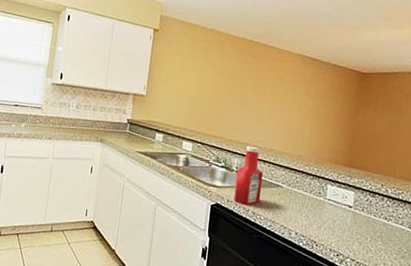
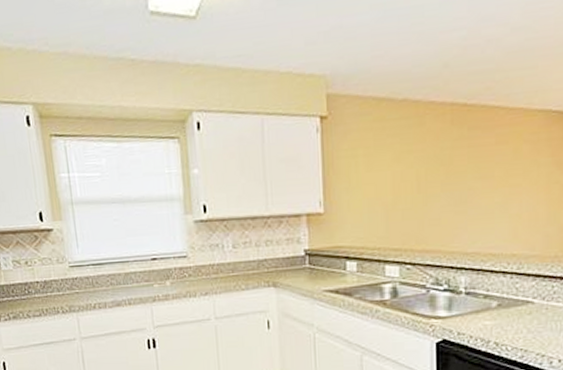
ketchup bottle: present [233,146,263,205] -> none [466,255,504,335]

